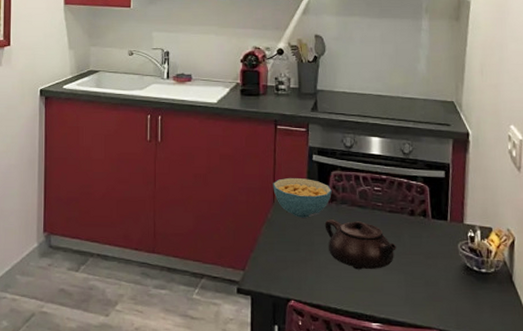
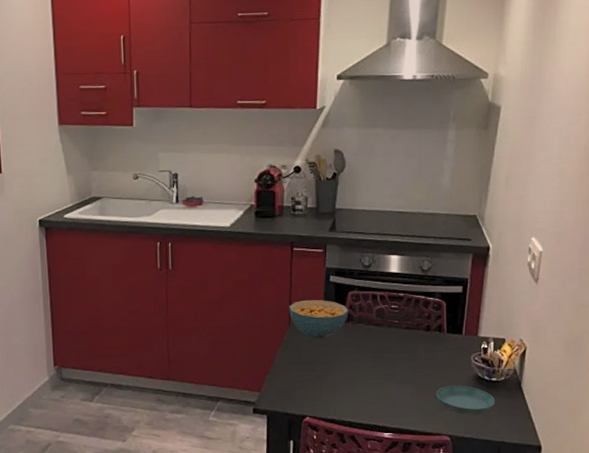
teapot: present [324,219,396,270] -> none [340,339,411,385]
saucer: none [423,274,486,308] -> present [435,385,495,414]

